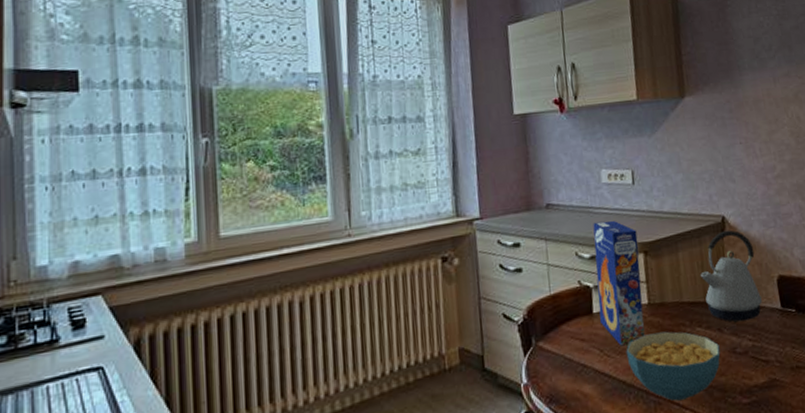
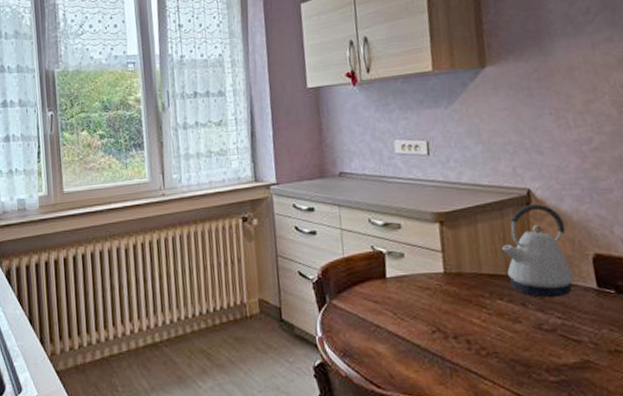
cereal box: present [593,220,645,346] -> none [386,190,440,311]
cereal bowl: present [626,331,720,401] -> none [420,301,524,370]

